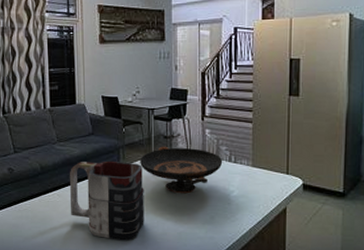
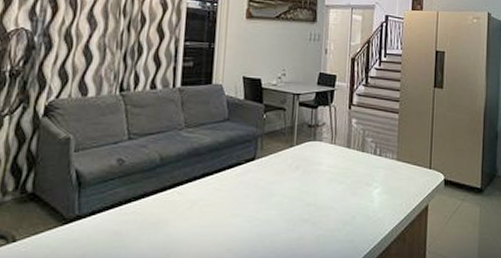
mug: present [70,161,144,241] -> none [192,151,282,248]
decorative bowl: present [140,146,223,194] -> none [279,136,368,191]

